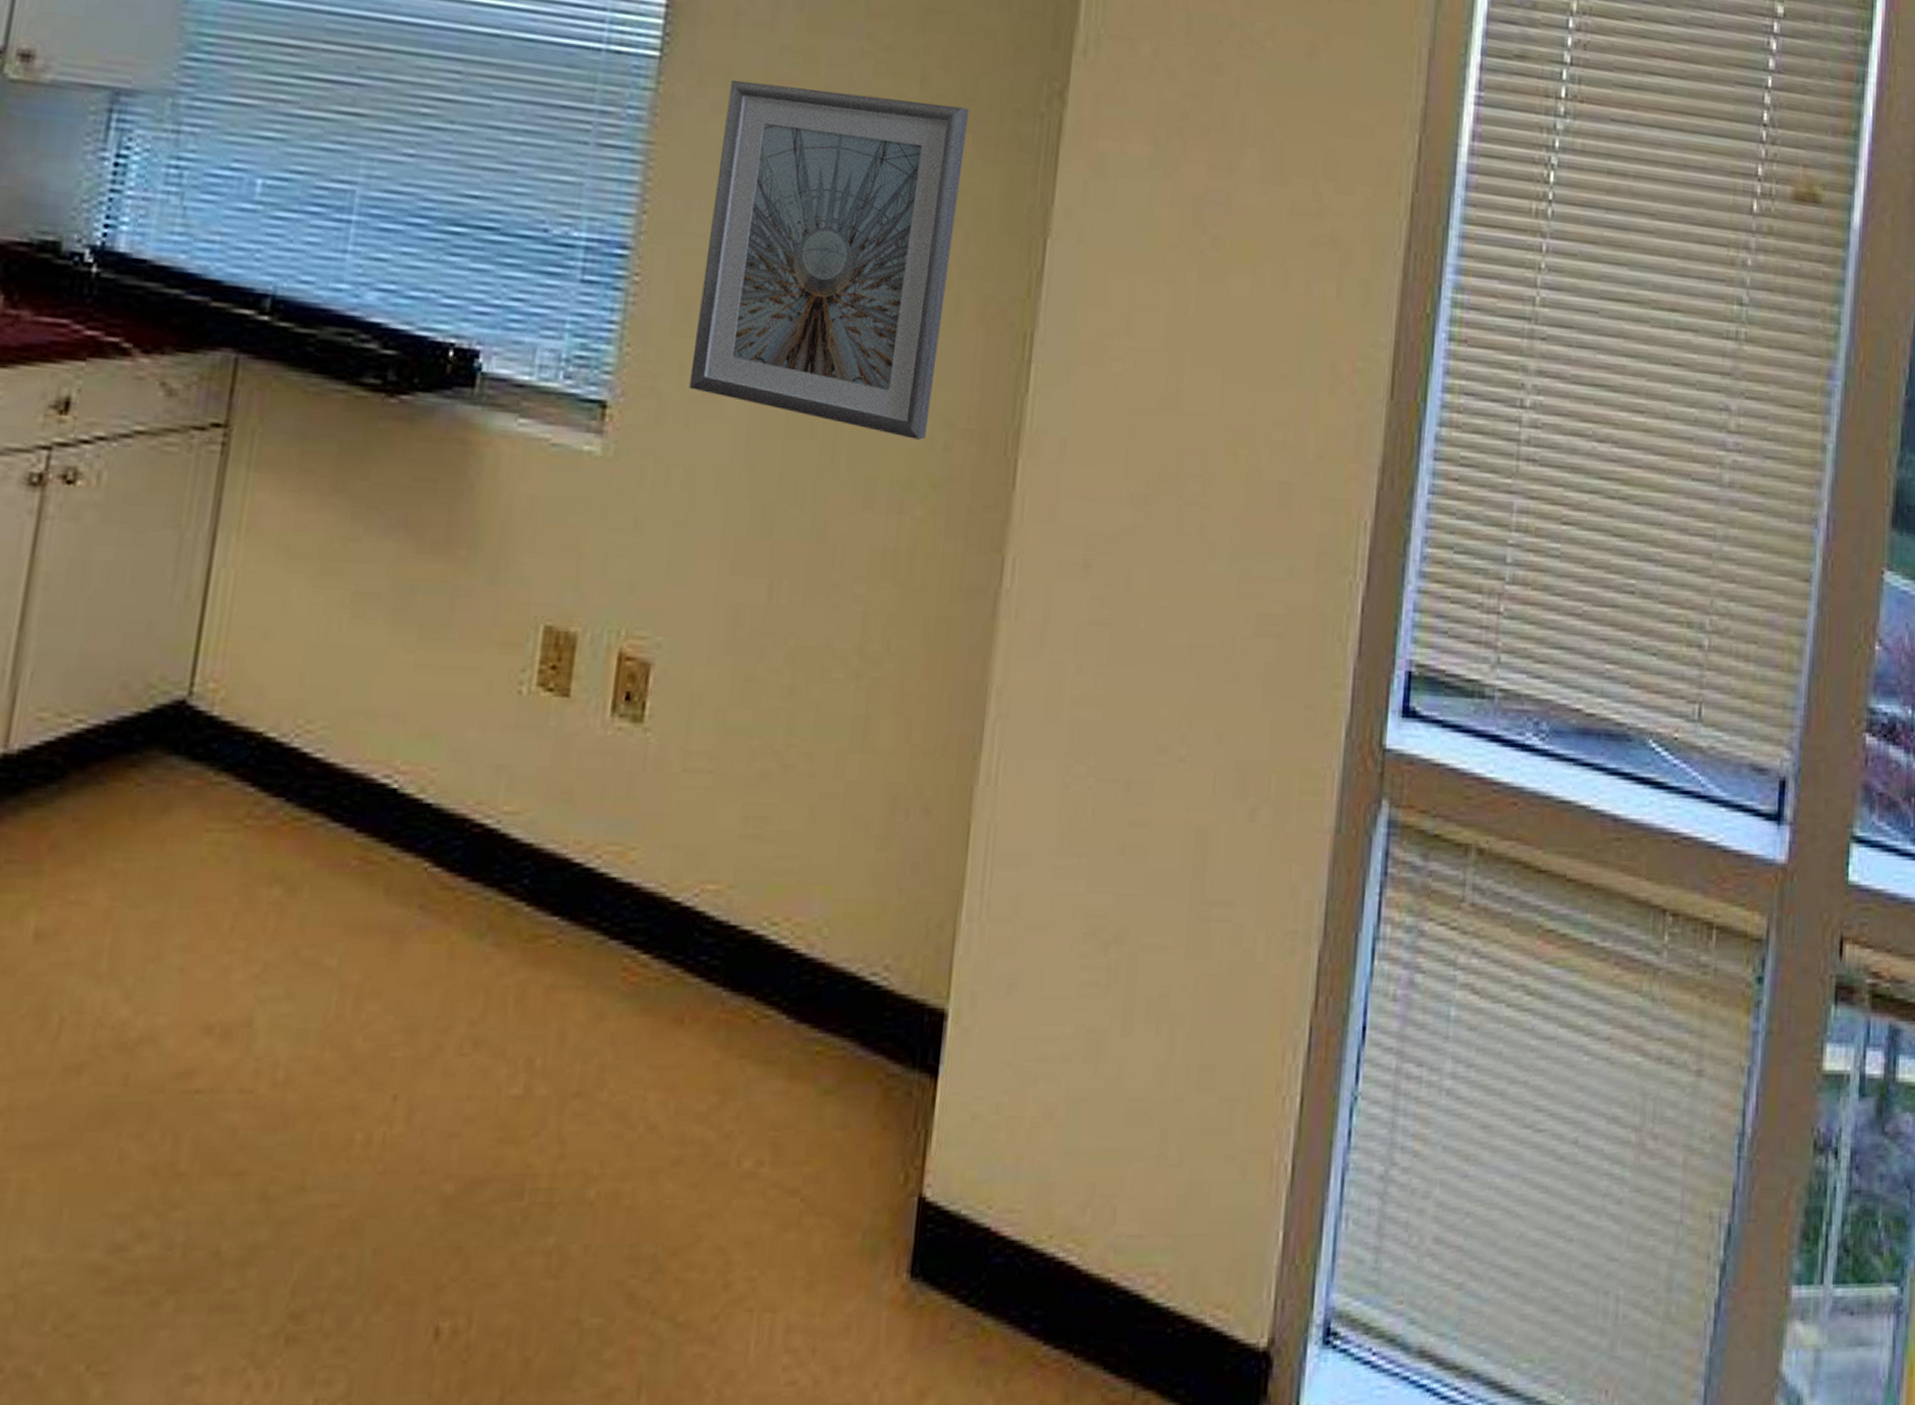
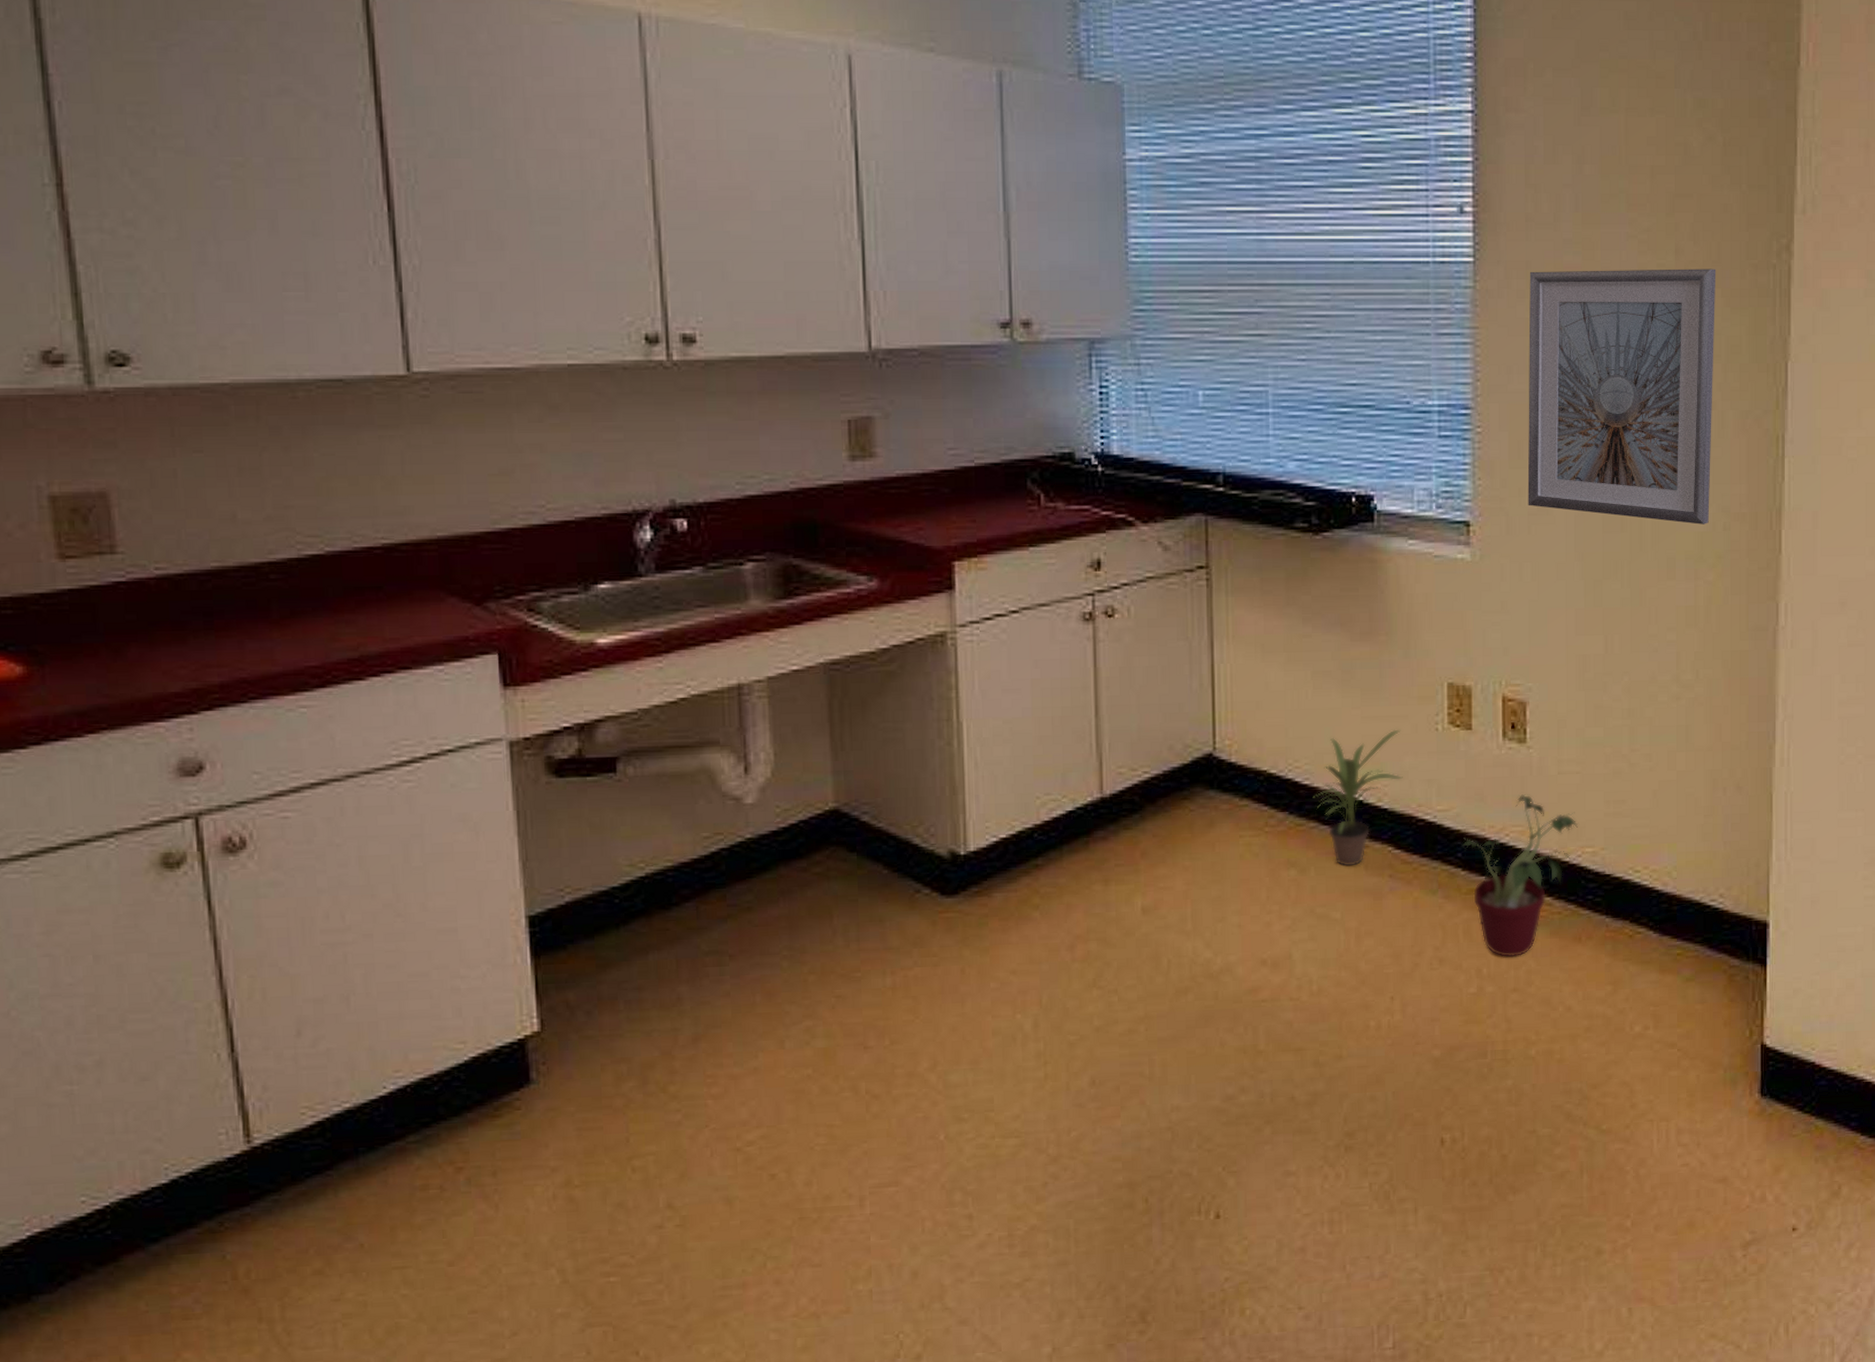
potted plant: none [324,687,469,888] -> present [1312,729,1403,867]
potted plant: none [530,797,702,1042] -> present [1461,794,1579,957]

